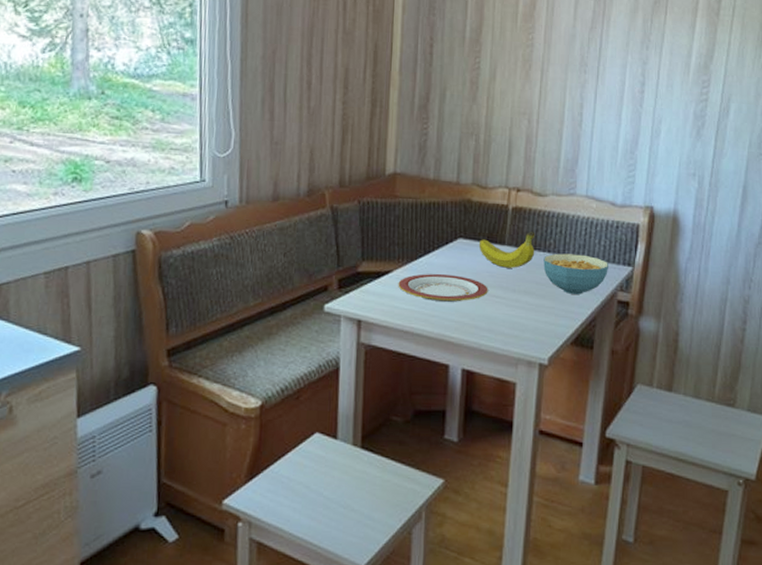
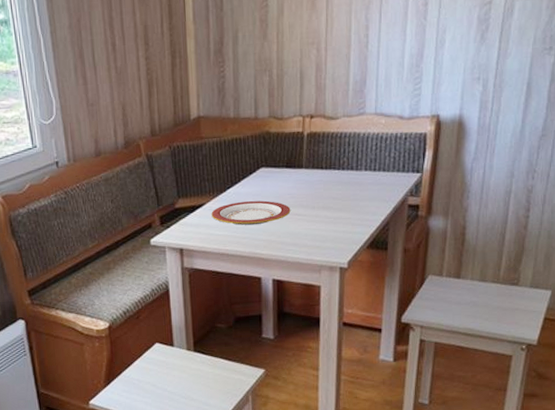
fruit: present [478,232,535,268] -> none [279,153,331,189]
cereal bowl: present [543,253,609,294] -> none [338,168,400,205]

